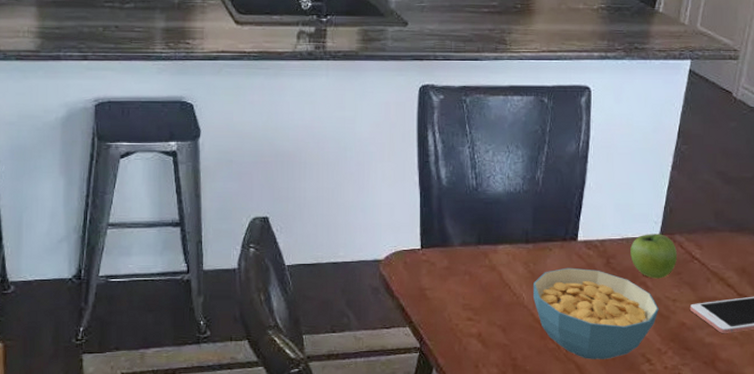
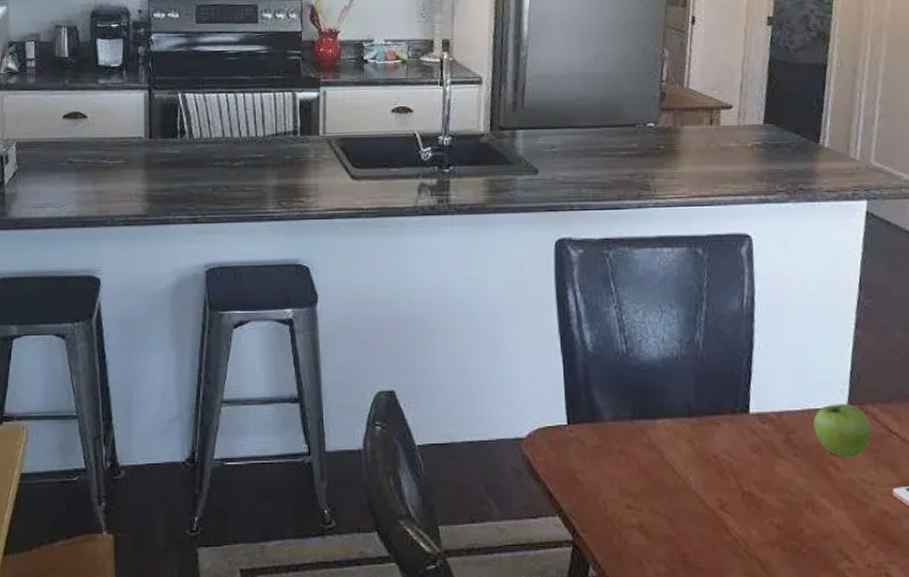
cereal bowl: present [534,267,659,359] -> none [701,445,855,555]

